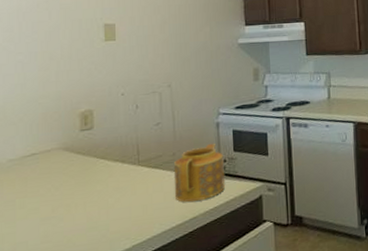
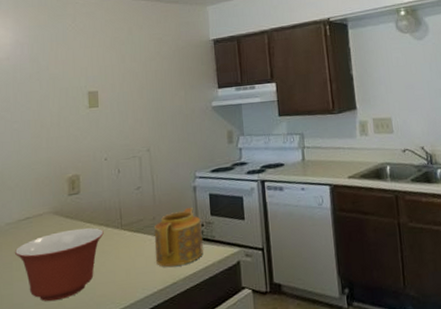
mixing bowl: none [17,164,119,239] -> present [14,227,104,302]

